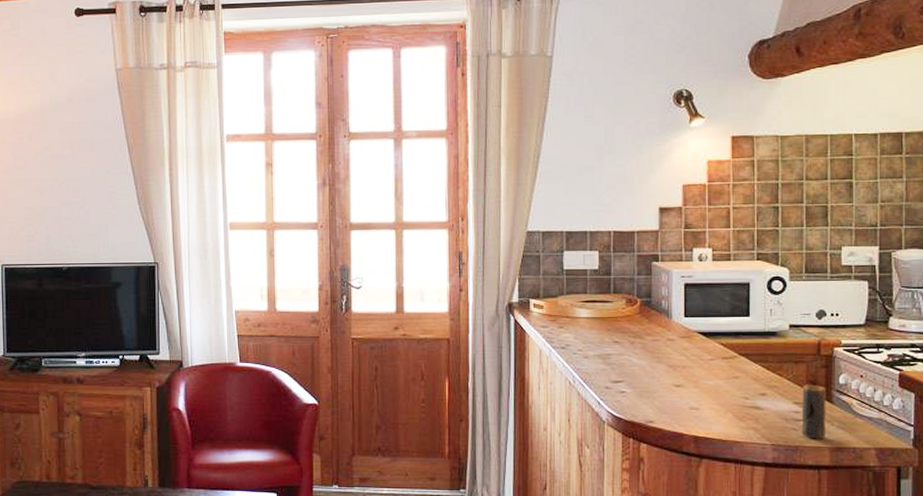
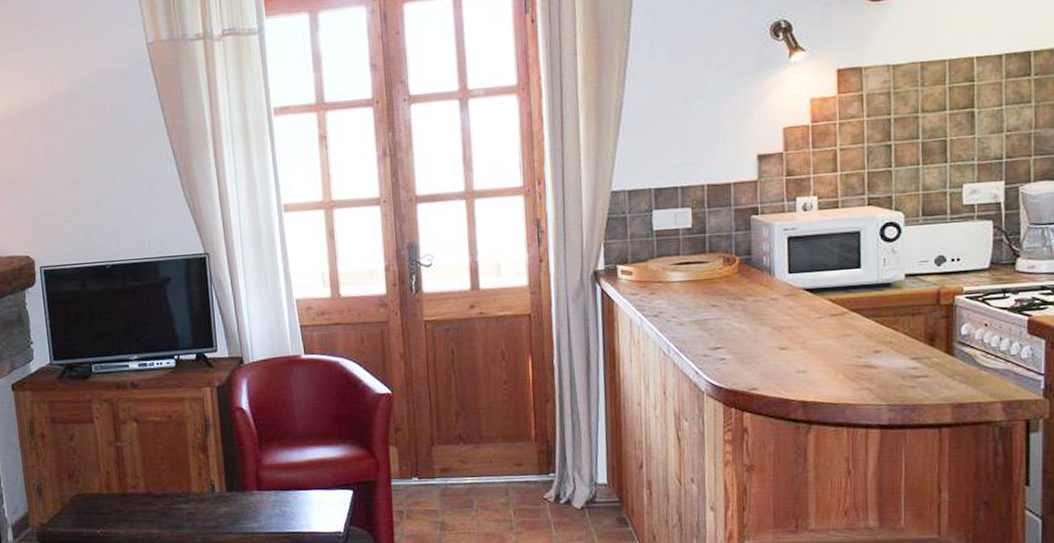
candle: present [801,384,826,439] -> none [920,337,948,396]

